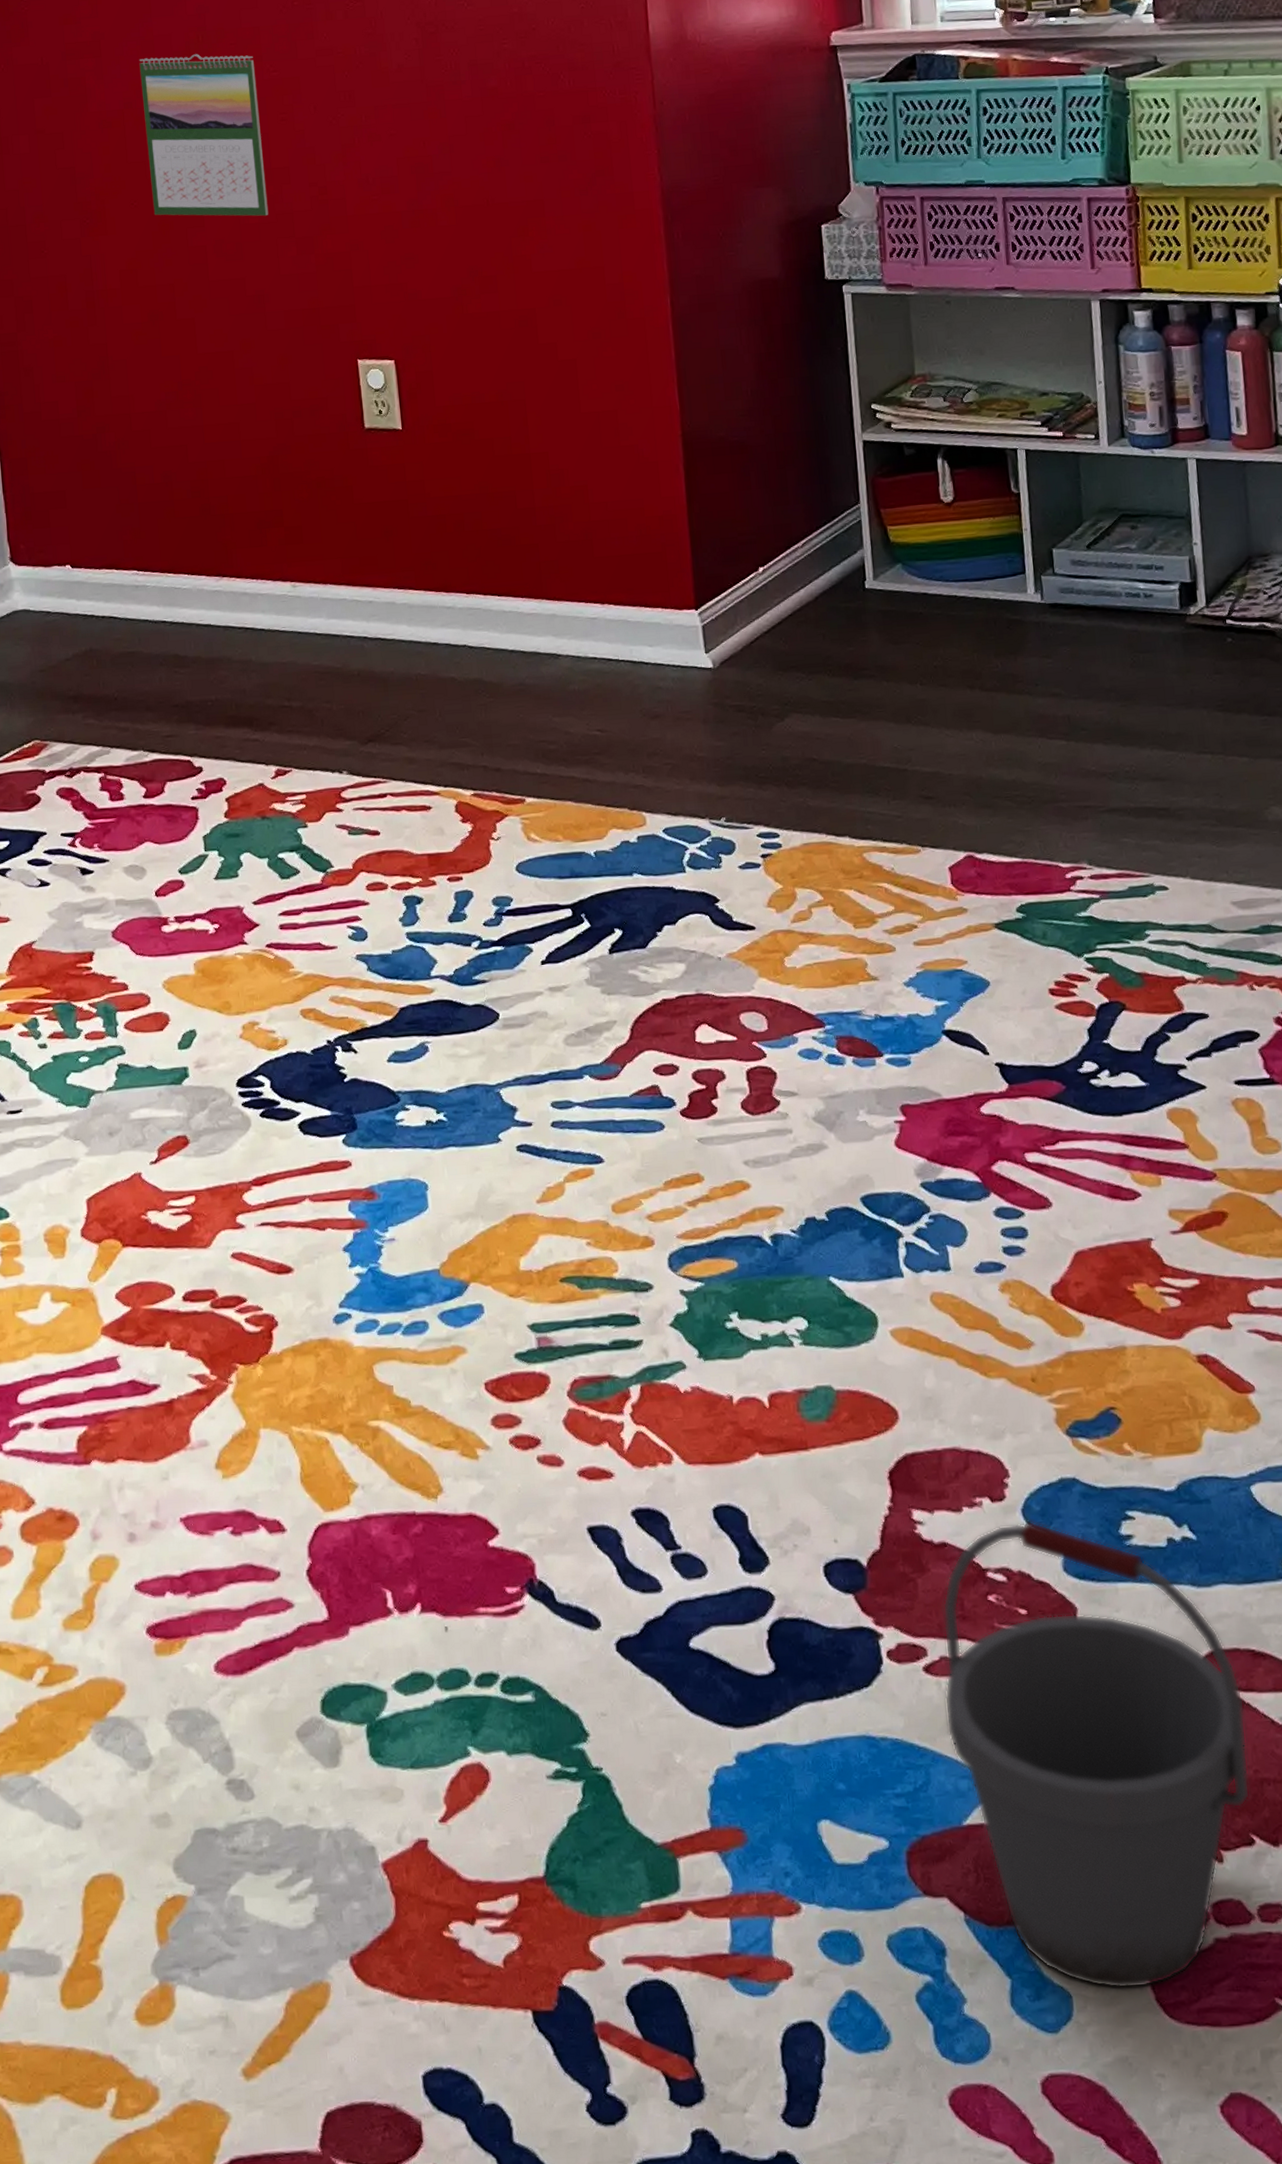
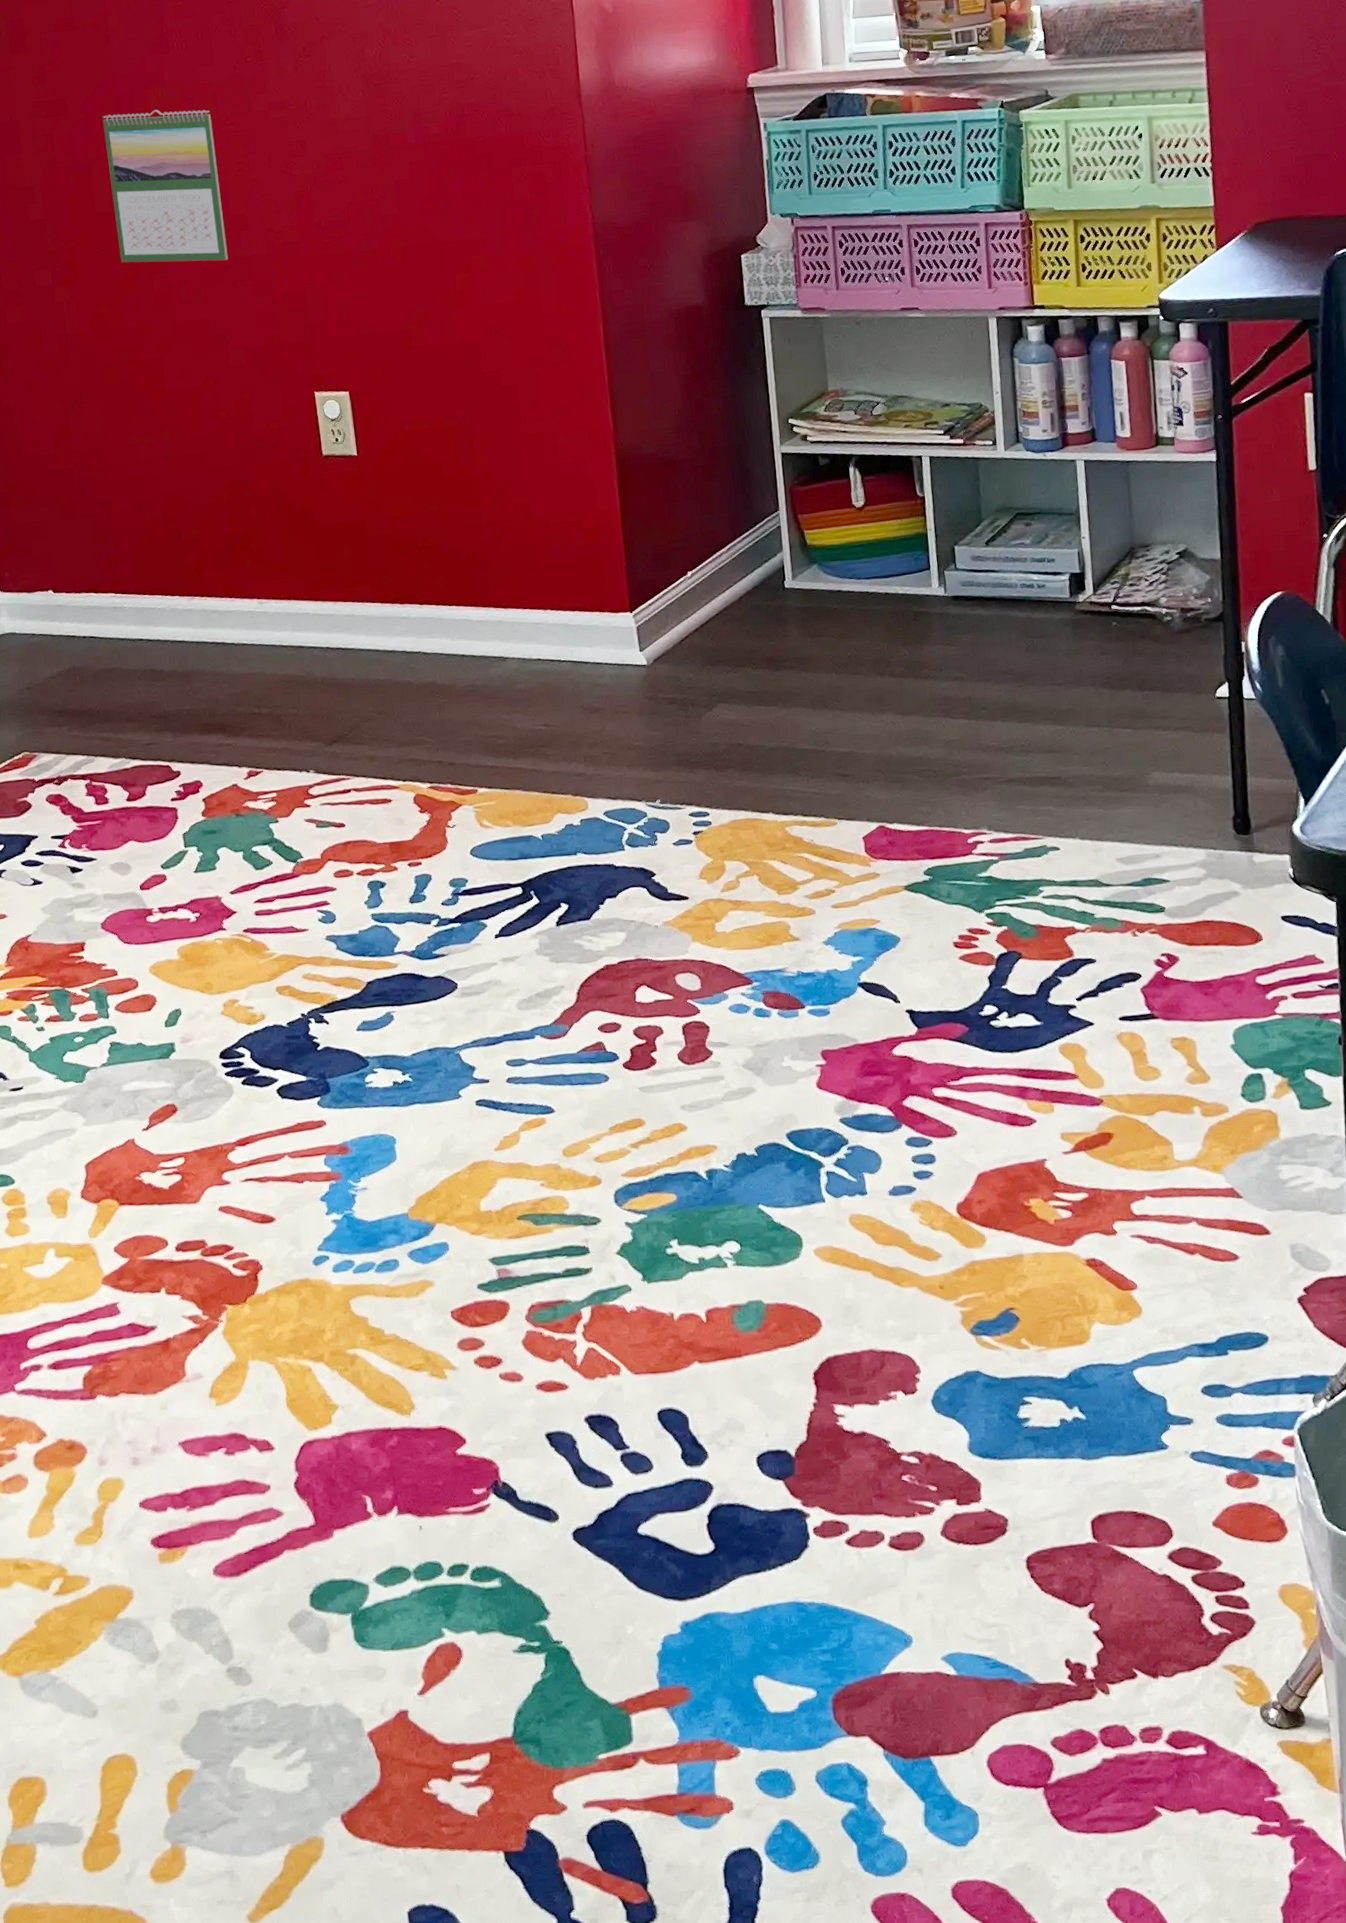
bucket: present [942,1521,1250,1990] -> none [862,1410,1133,1807]

